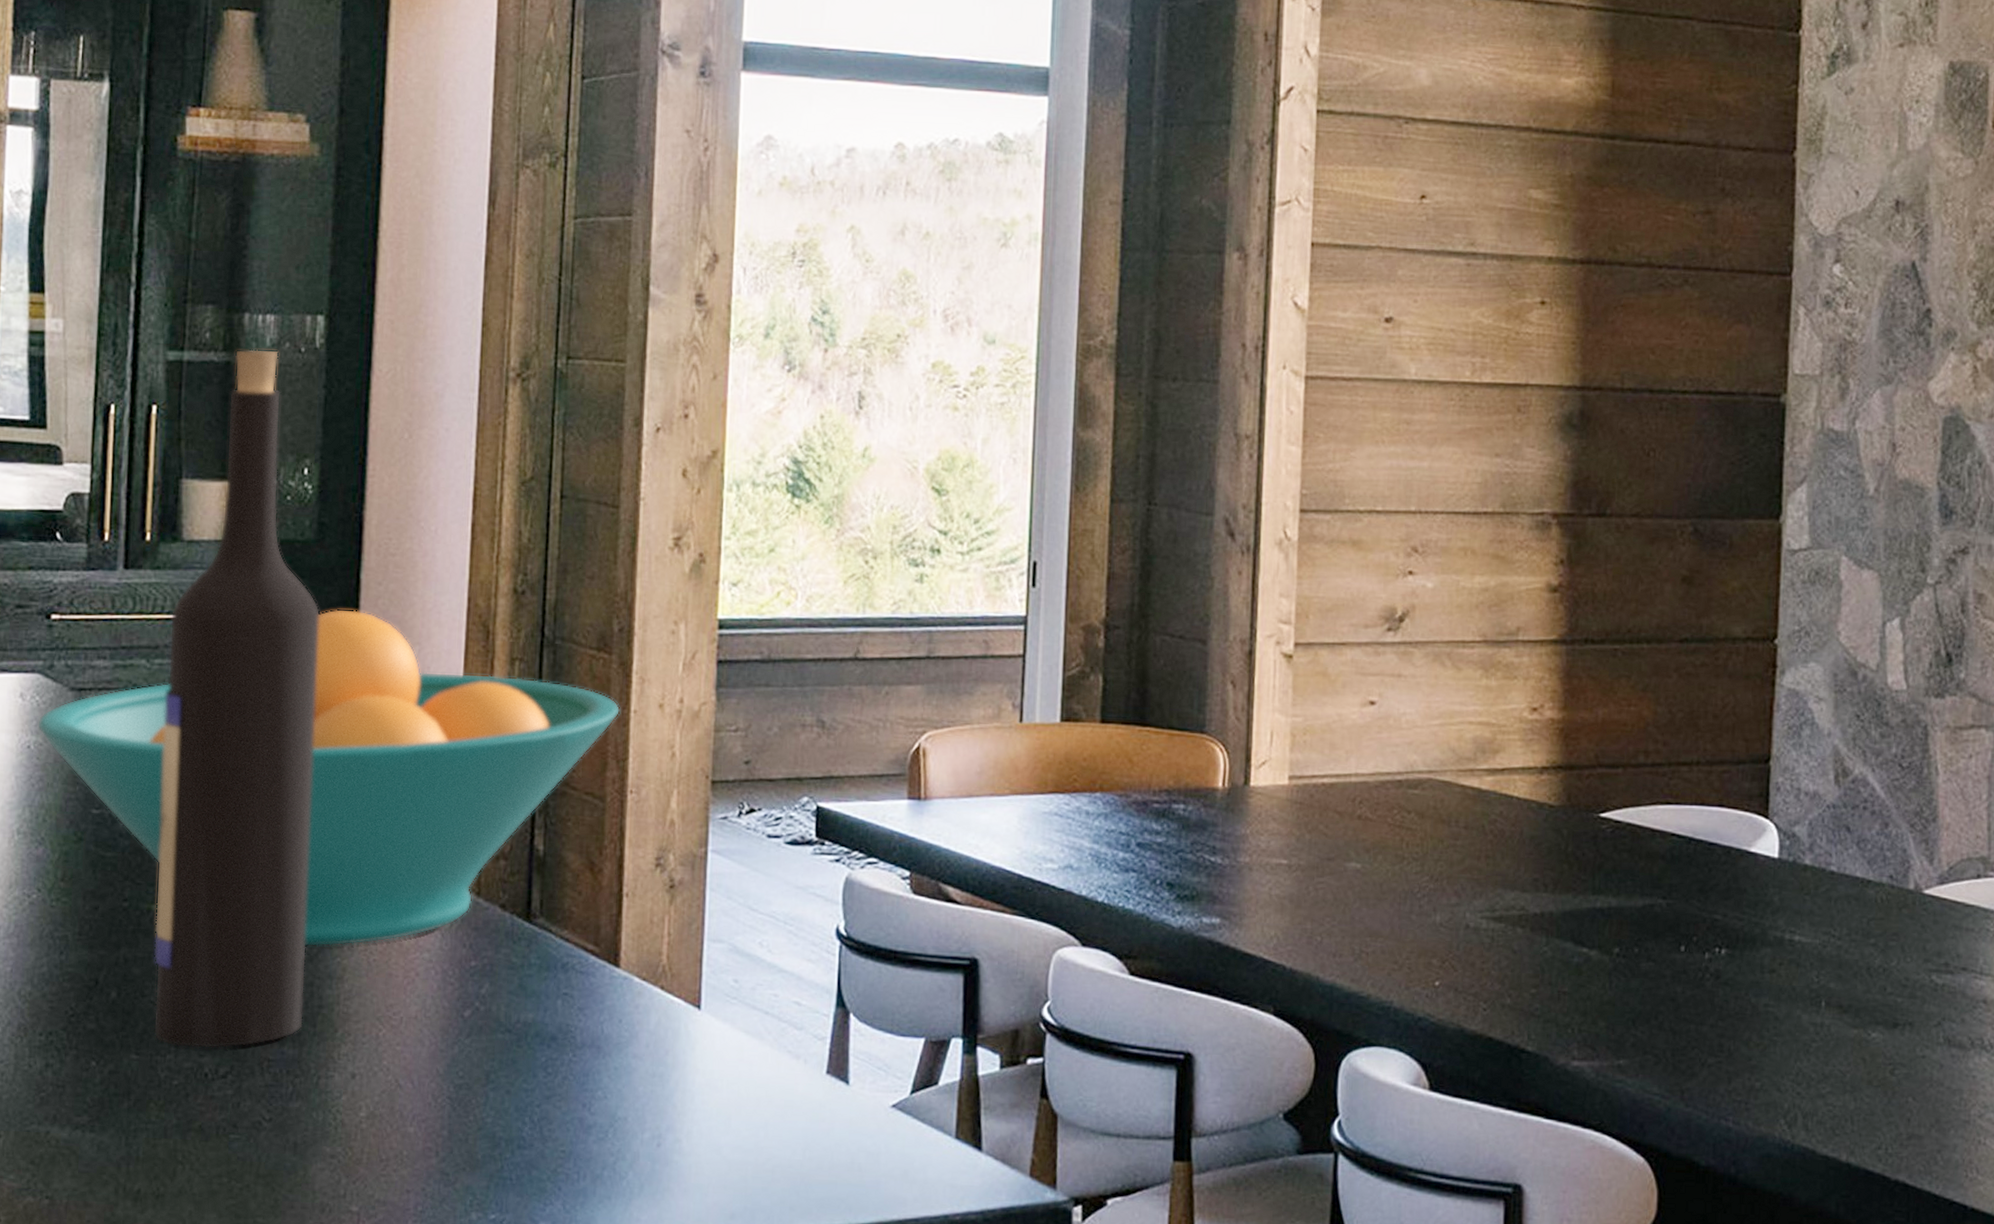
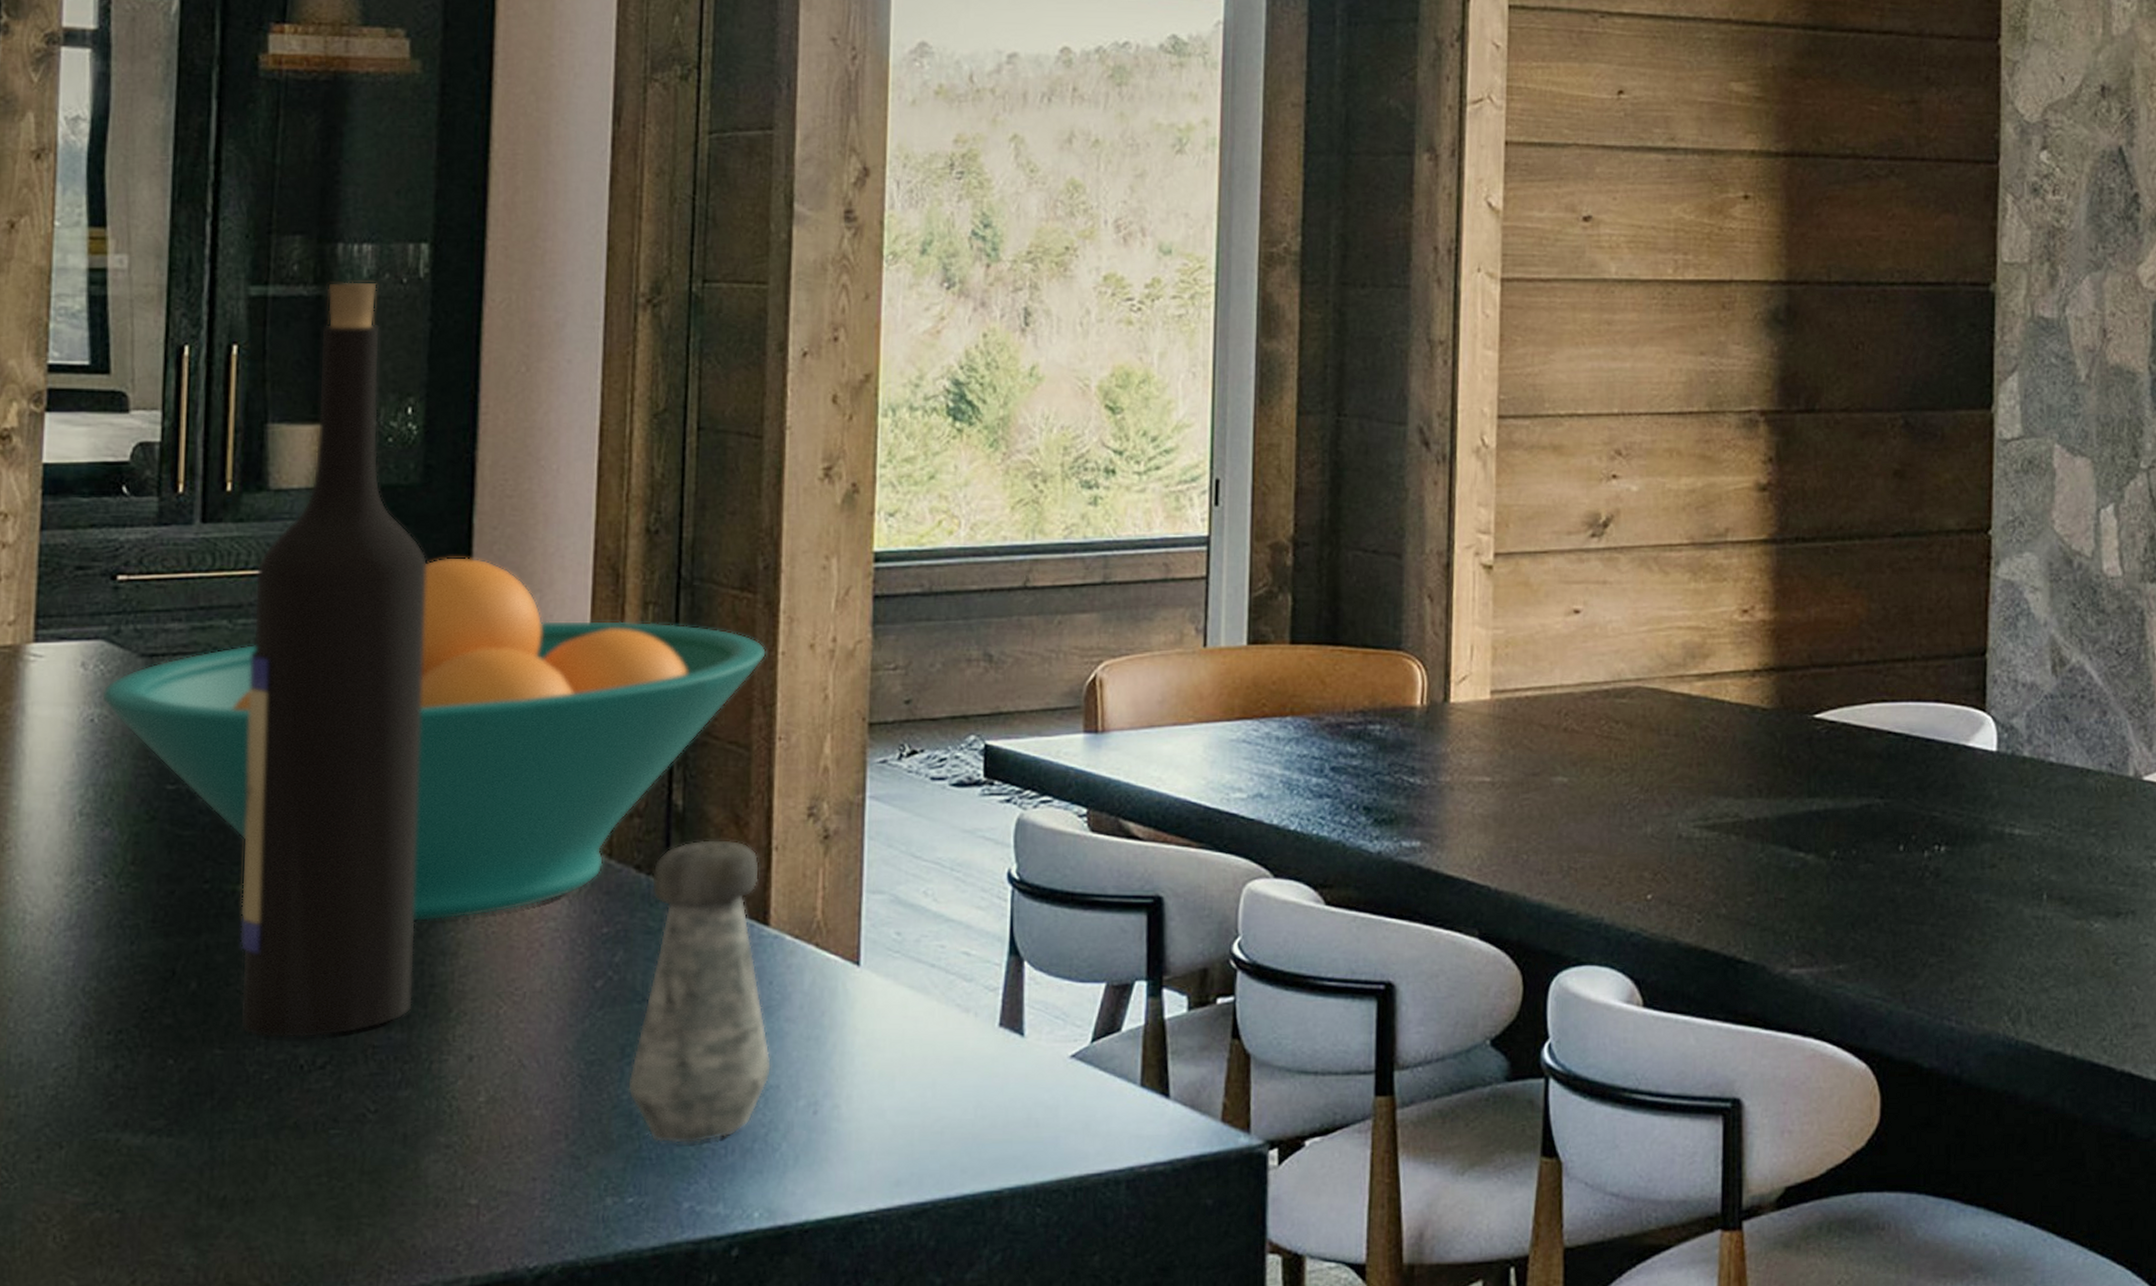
salt shaker: none [491,883,621,1168] -> present [627,839,772,1144]

